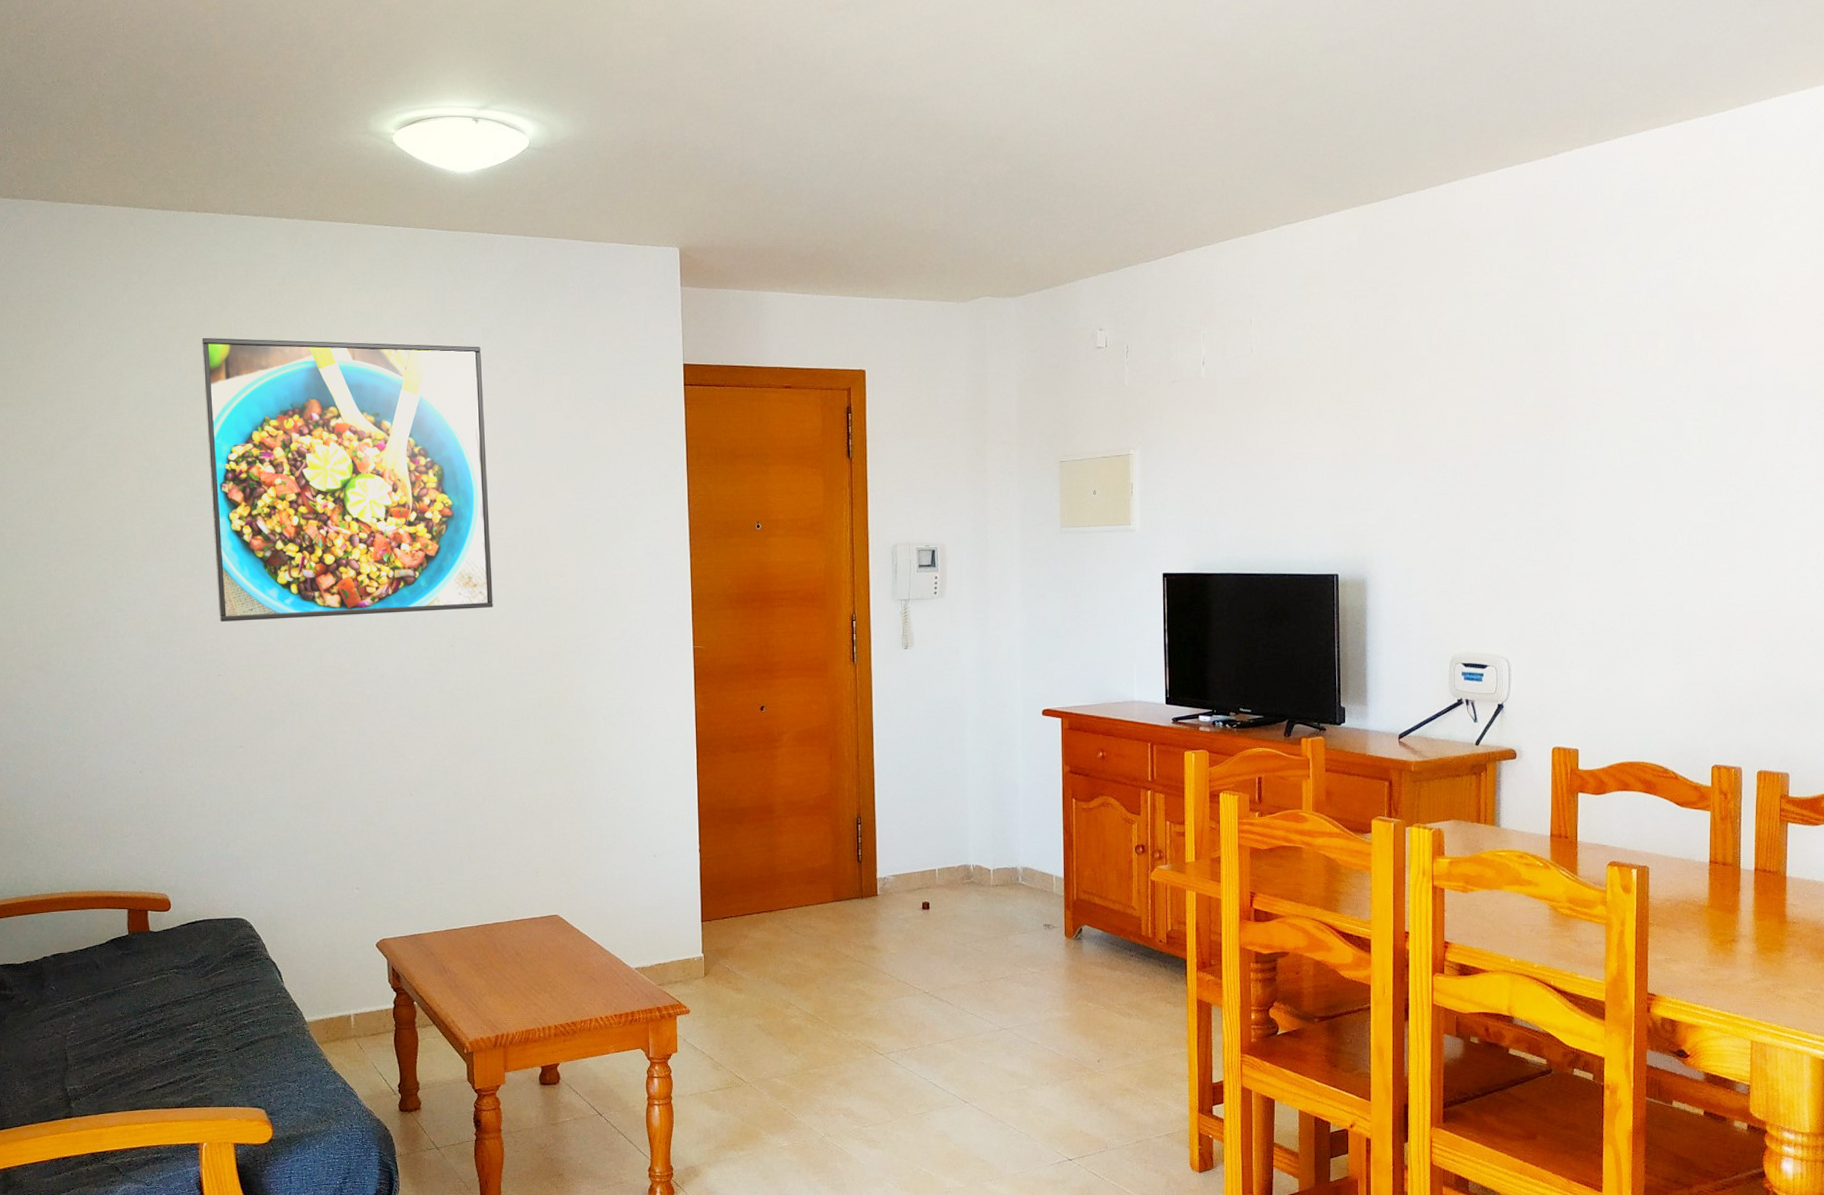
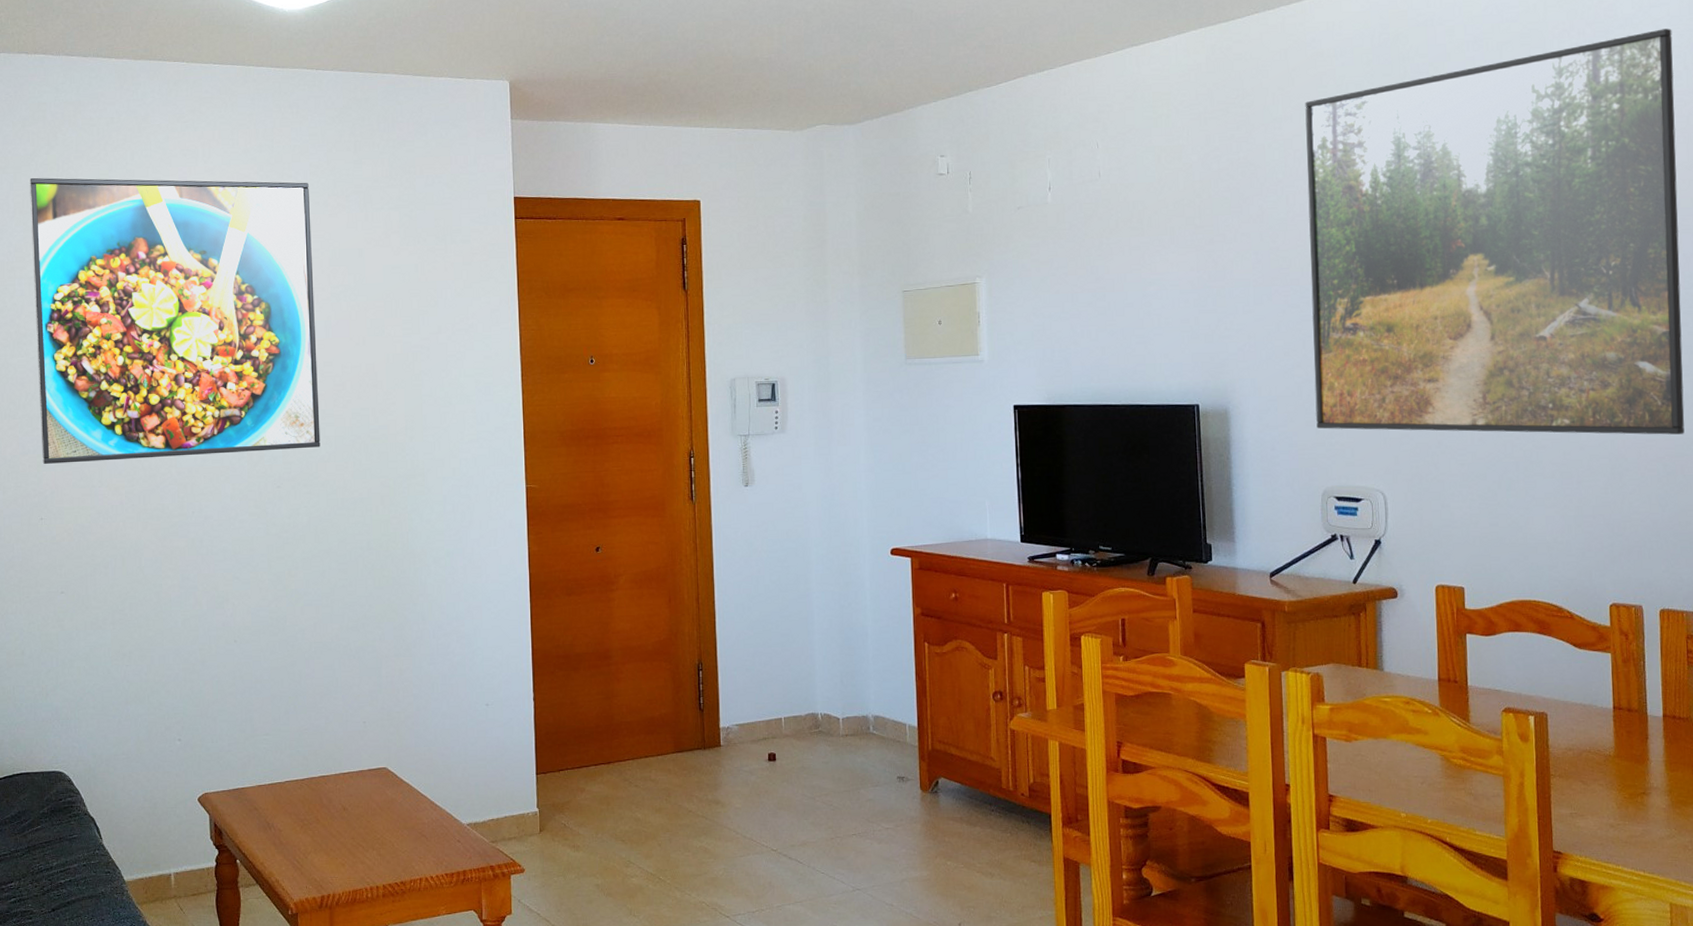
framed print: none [1448,216,1801,607] -> present [1305,28,1685,435]

